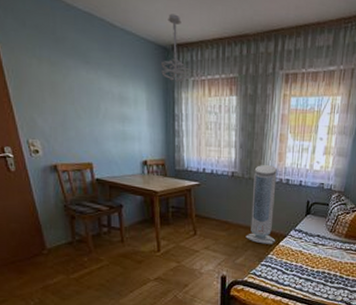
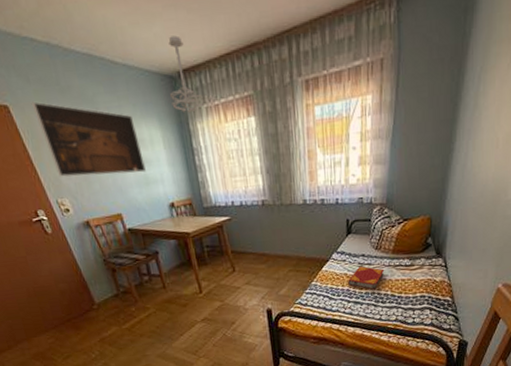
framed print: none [22,44,125,128] -> present [31,101,146,177]
air purifier: present [245,164,277,244] -> none [285,186,318,272]
hardback book: none [302,245,336,269] -> present [348,266,385,290]

